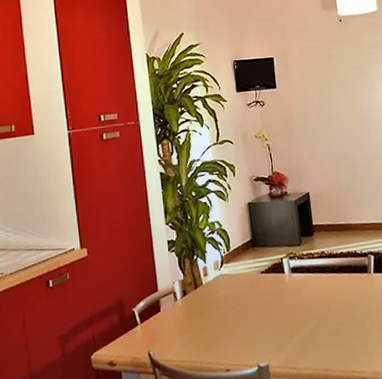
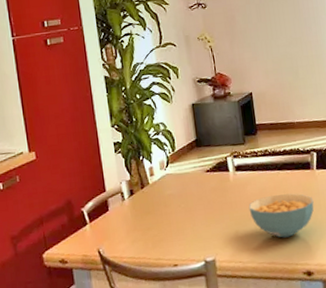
cereal bowl: none [304,297,371,344] -> present [248,193,314,238]

